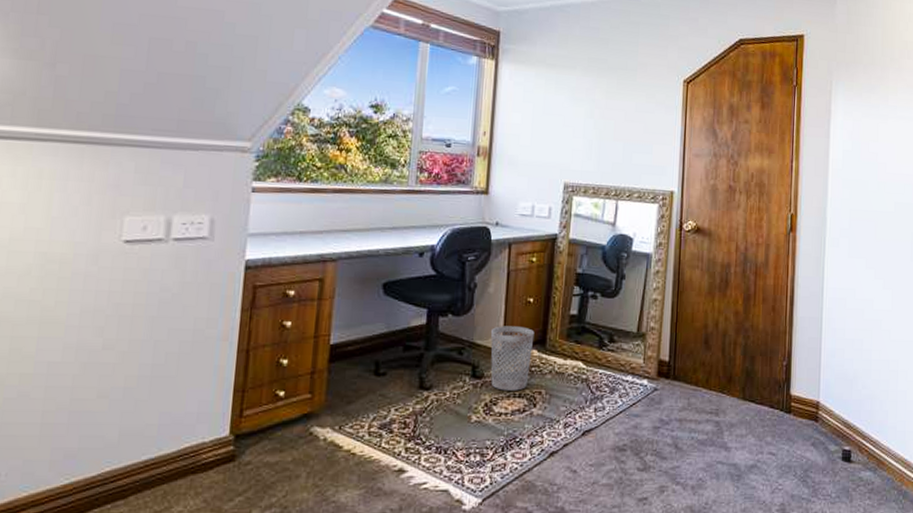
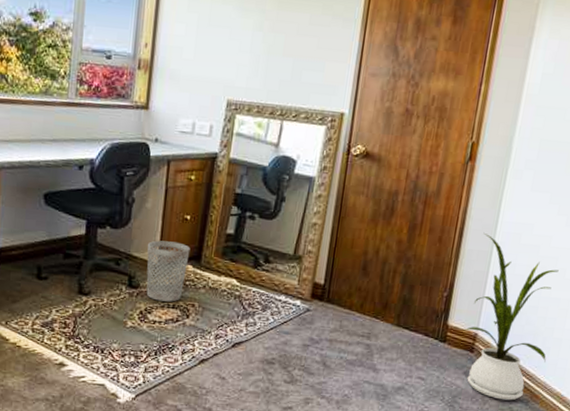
house plant: none [807,299,886,470] -> present [464,232,559,401]

